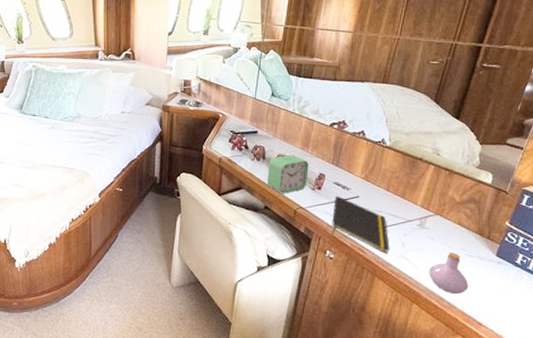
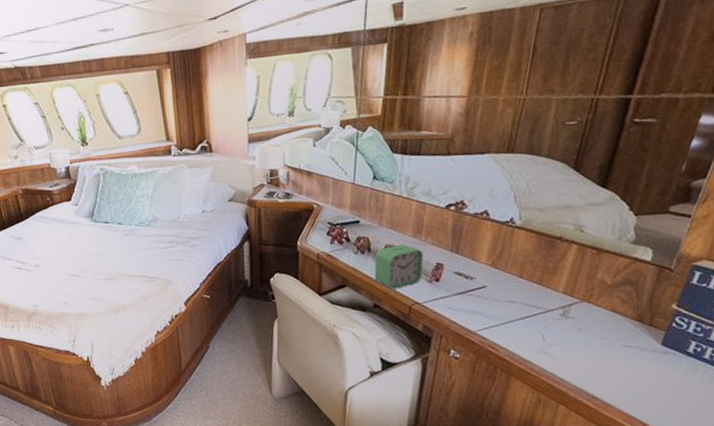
notepad: present [332,195,390,254] -> none [455,286,527,350]
perfume bottle: present [429,252,469,295] -> none [577,344,628,392]

